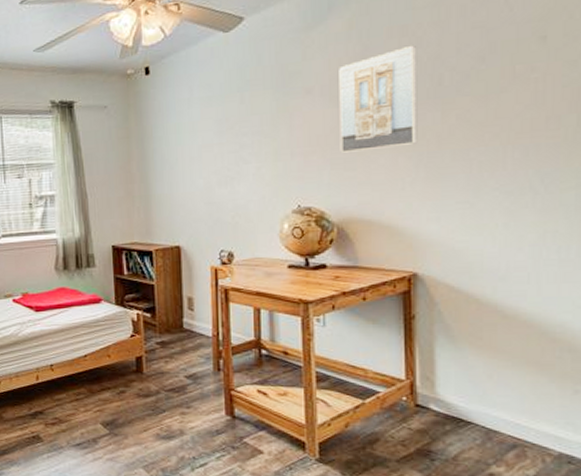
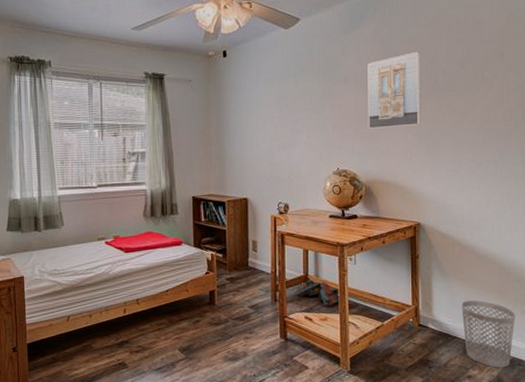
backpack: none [245,345,303,378] -> present [296,279,339,306]
wastebasket: none [479,376,564,466] -> present [461,300,516,368]

